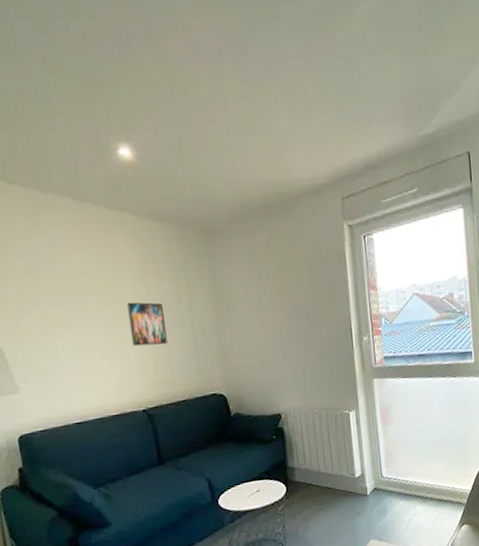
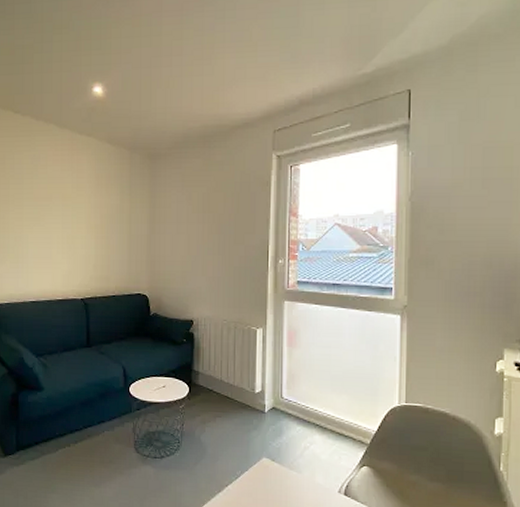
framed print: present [126,301,168,347] -> none [81,209,109,247]

